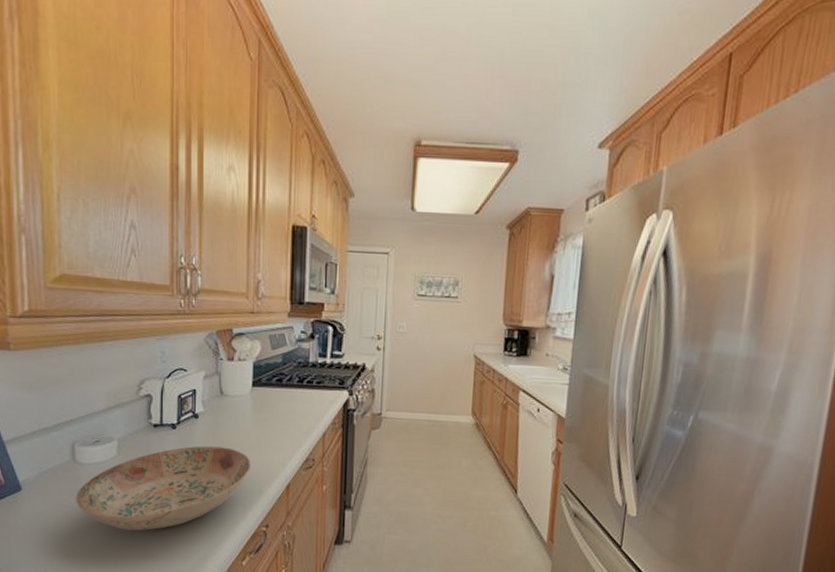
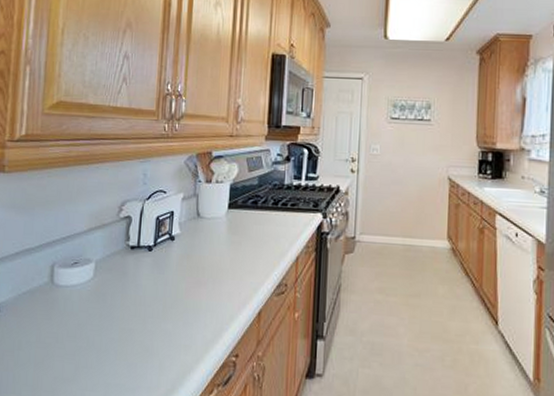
dish: present [75,446,252,531] -> none [49,268,224,359]

